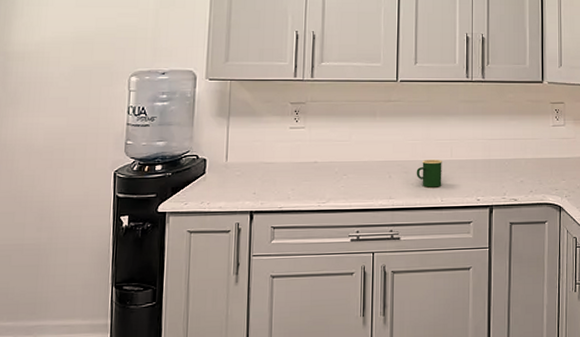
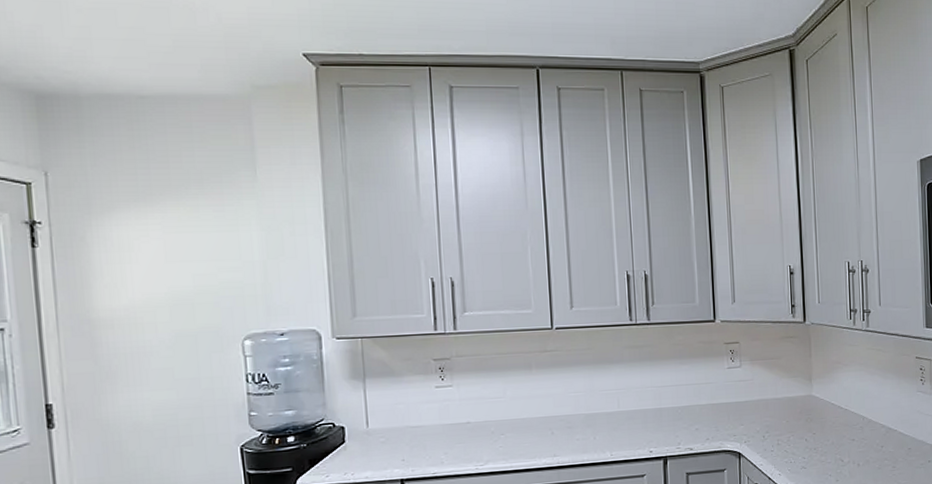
mug: present [416,160,442,188] -> none [581,411,610,442]

